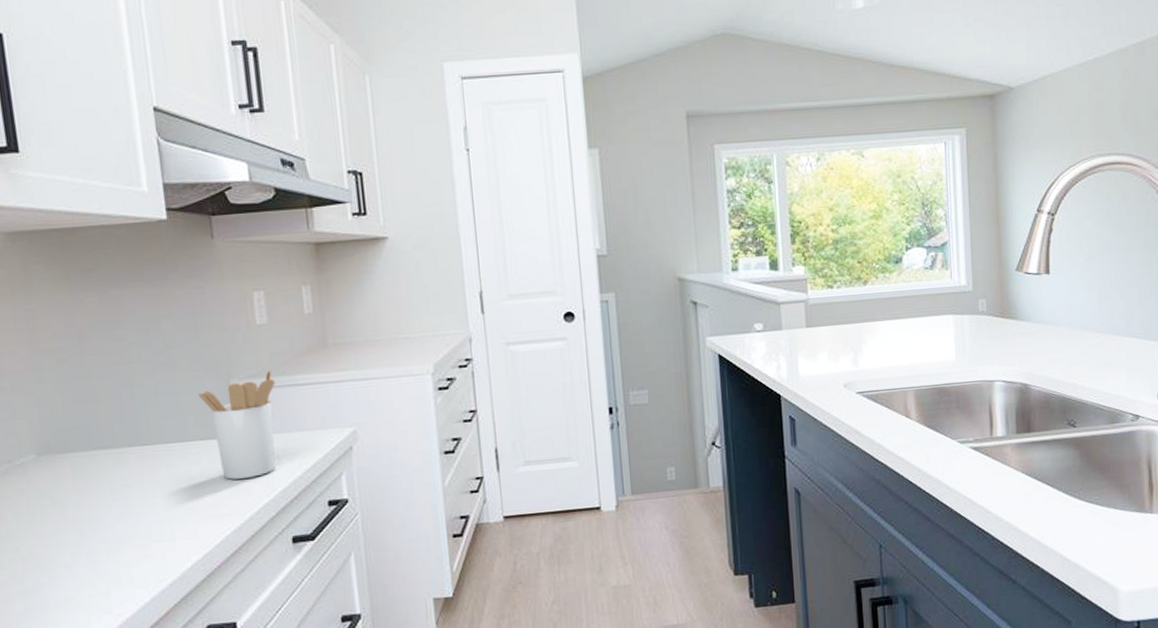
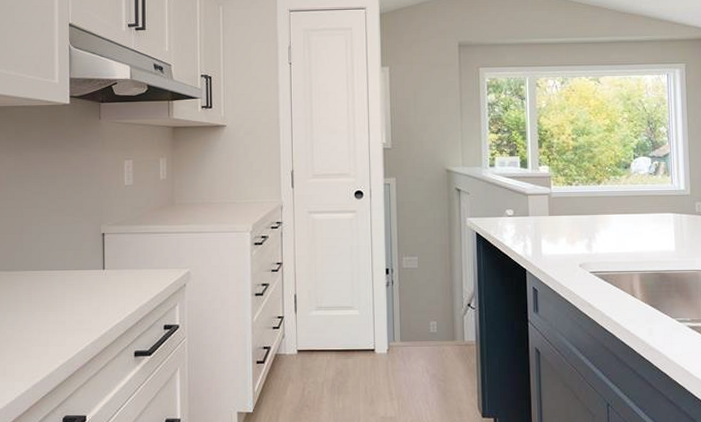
utensil holder: present [198,368,276,480] -> none [77,218,134,302]

